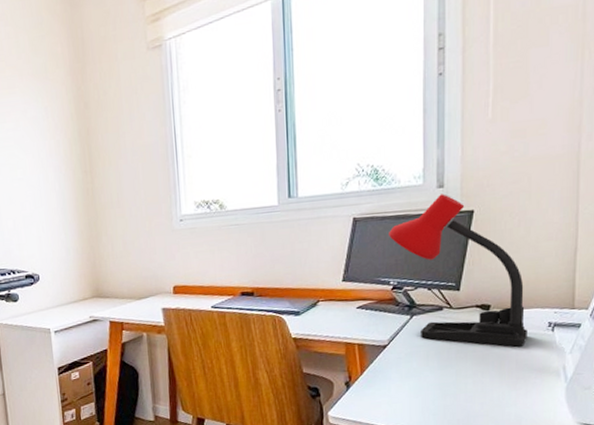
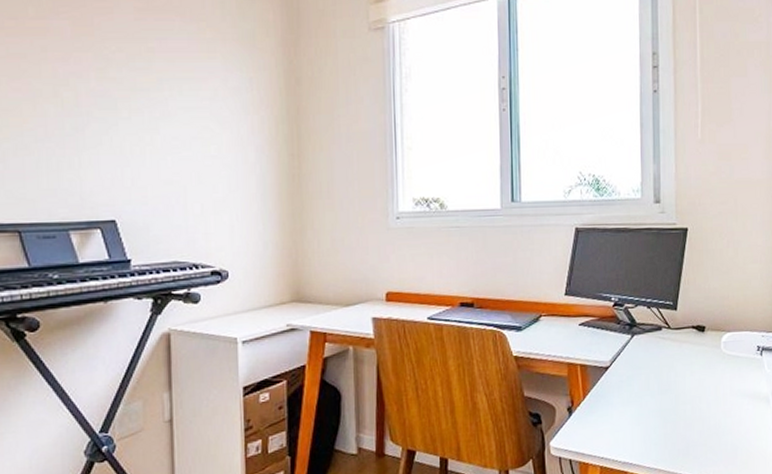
desk lamp: present [389,194,527,347] -> none [610,209,739,371]

